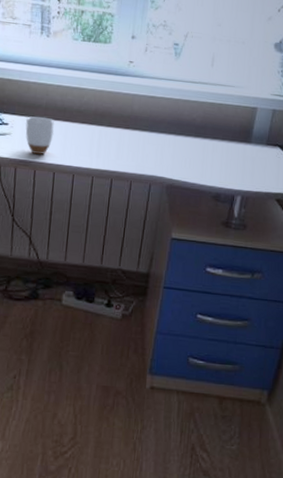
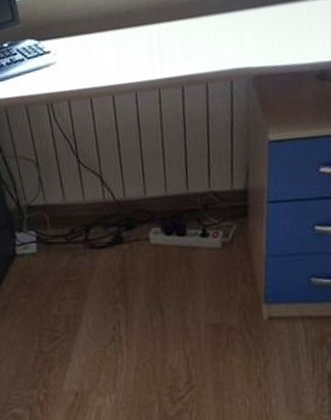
mug: present [25,116,54,154] -> none [68,31,104,79]

